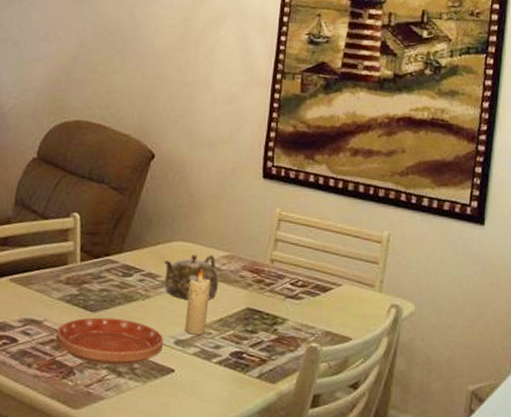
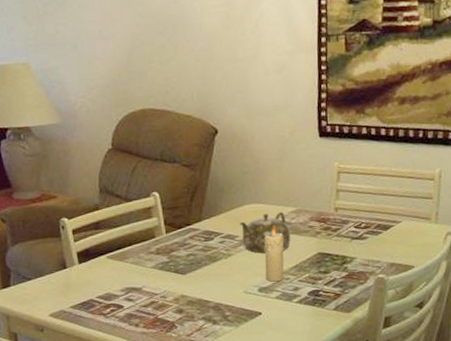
saucer: present [55,317,163,366] -> none [155,276,249,317]

